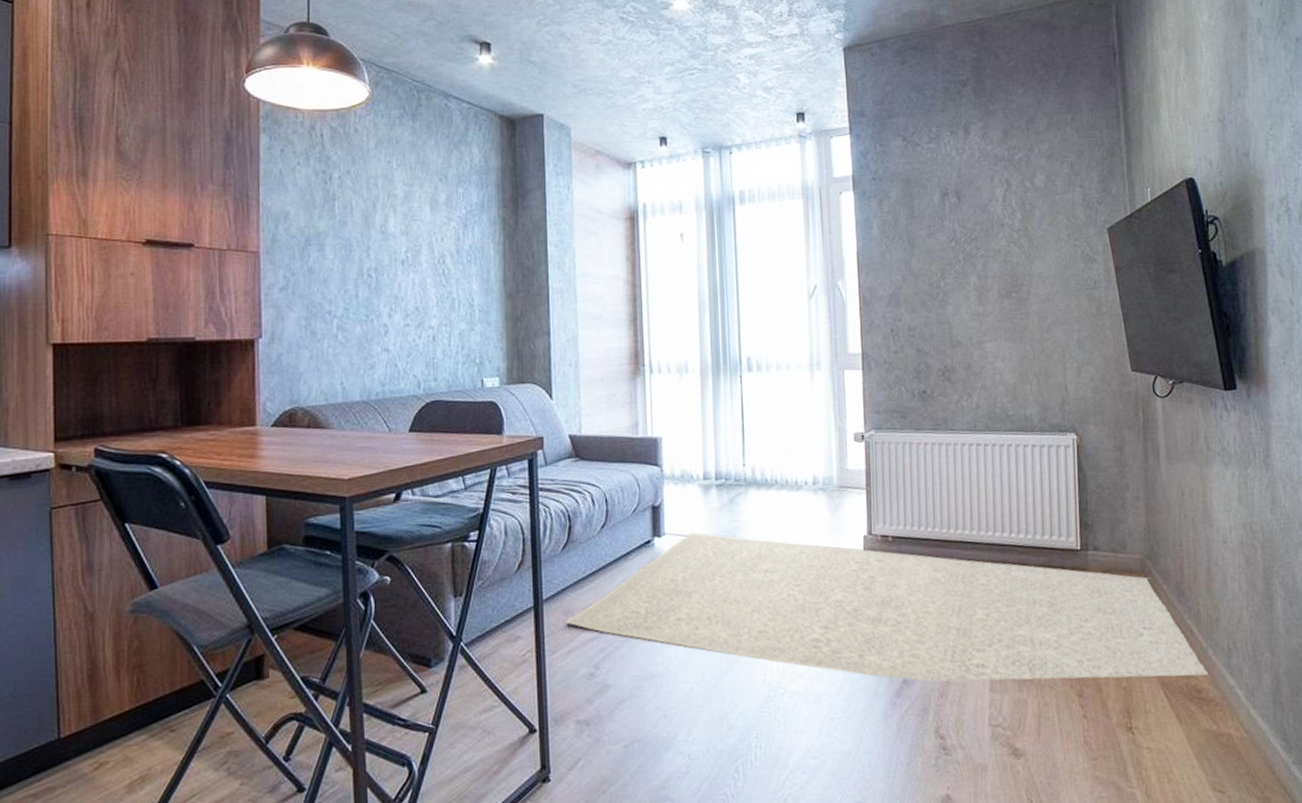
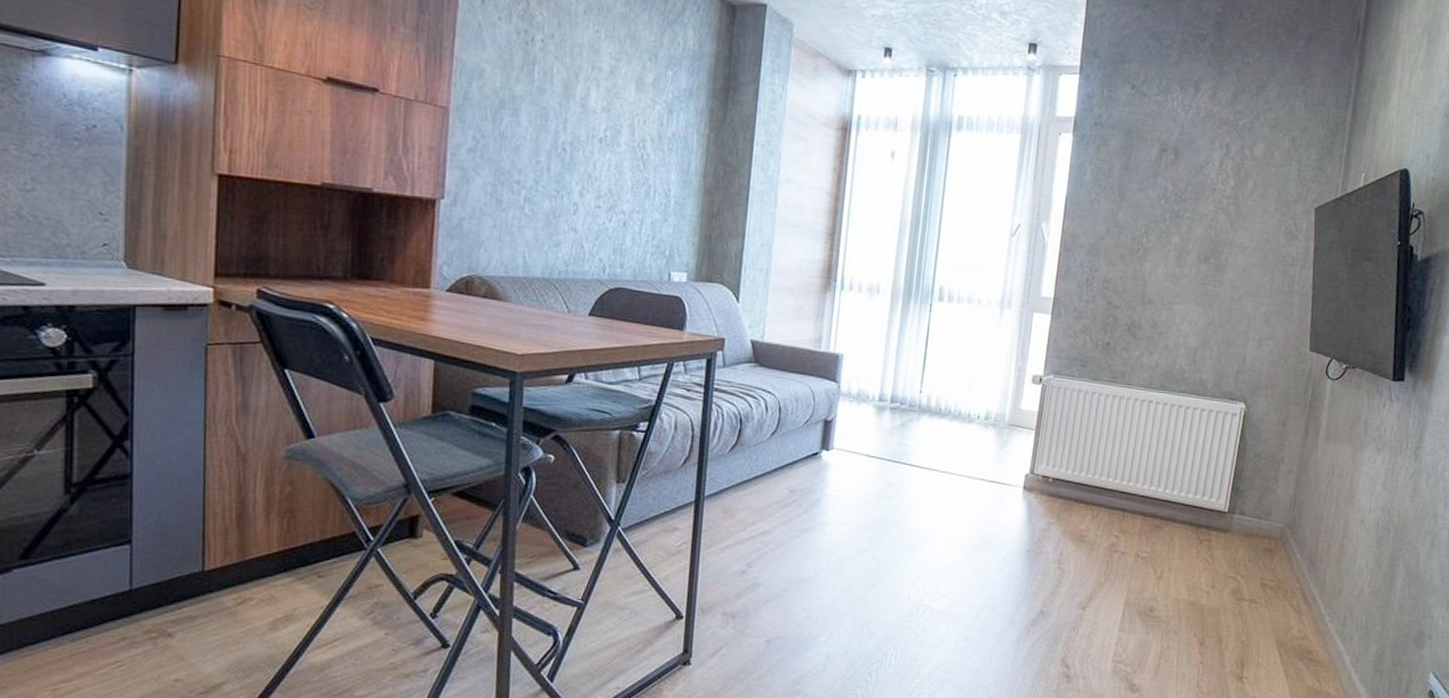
rug: present [565,532,1209,682] -> none [724,450,1322,639]

